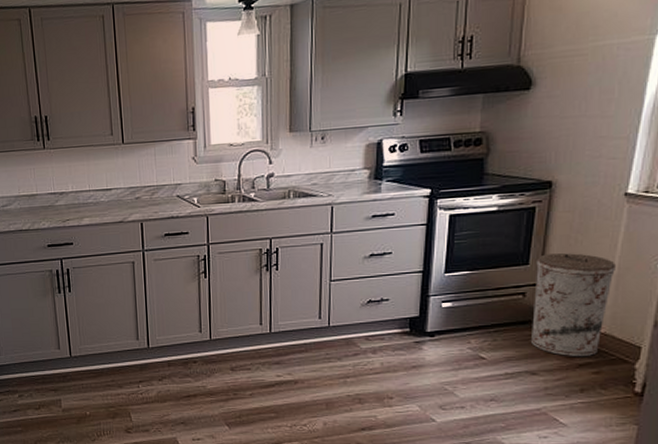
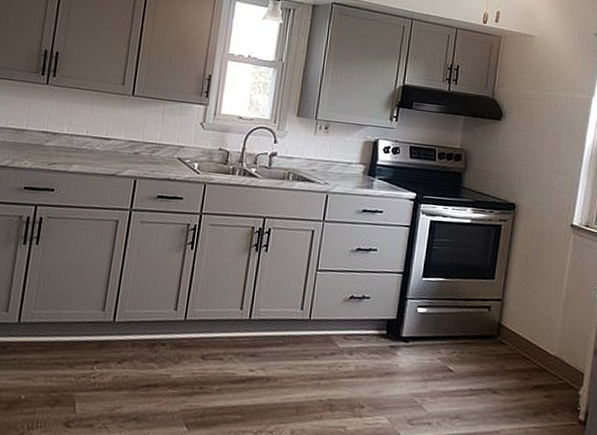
trash can: present [530,253,616,357] -> none [493,271,564,379]

